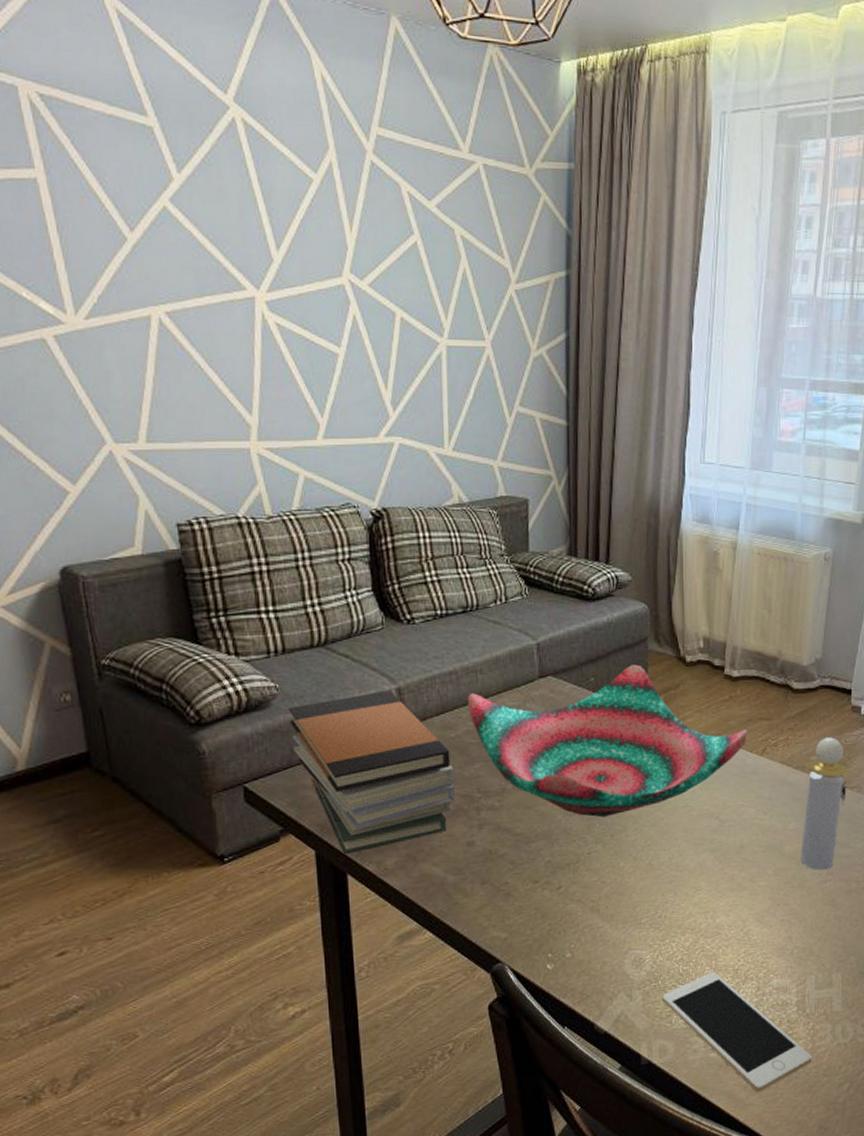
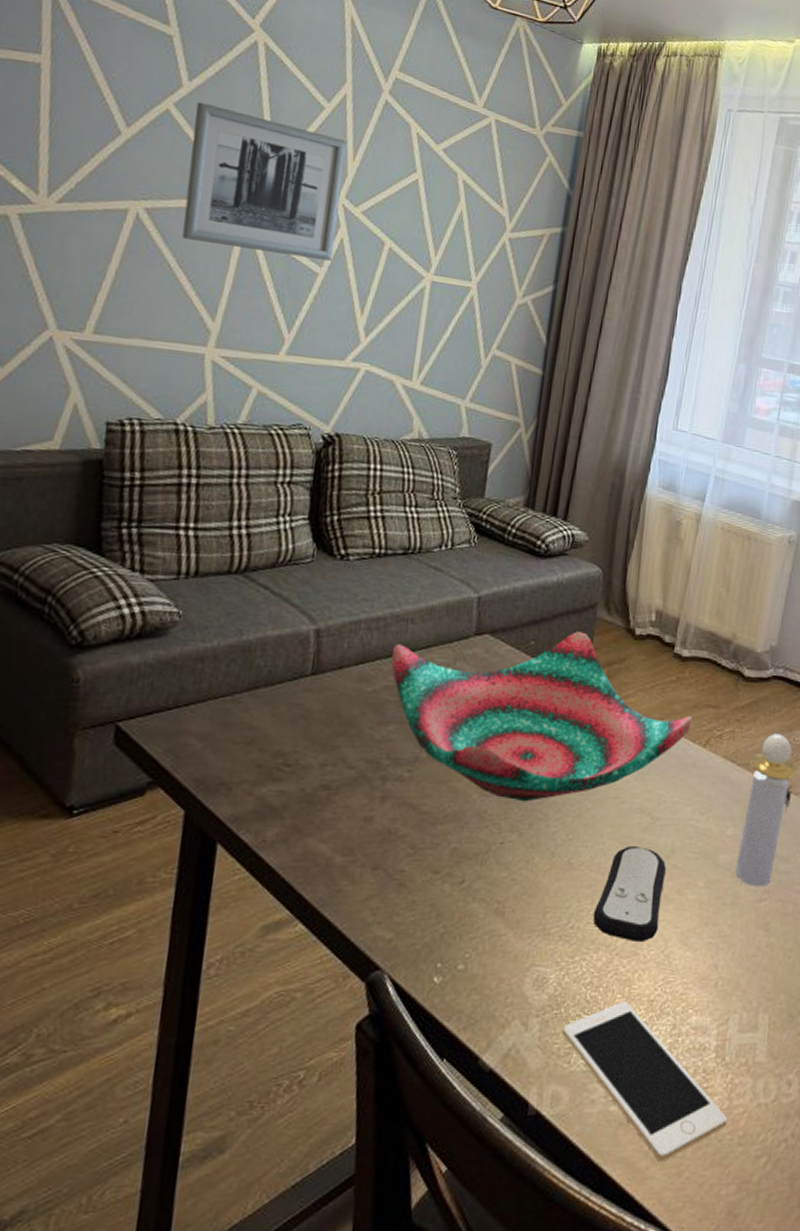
wall art: none [190,193,349,340] -> present [182,102,348,261]
book stack: present [288,690,455,855] -> none [184,630,364,819]
remote control: none [677,846,737,924] -> present [593,846,666,941]

